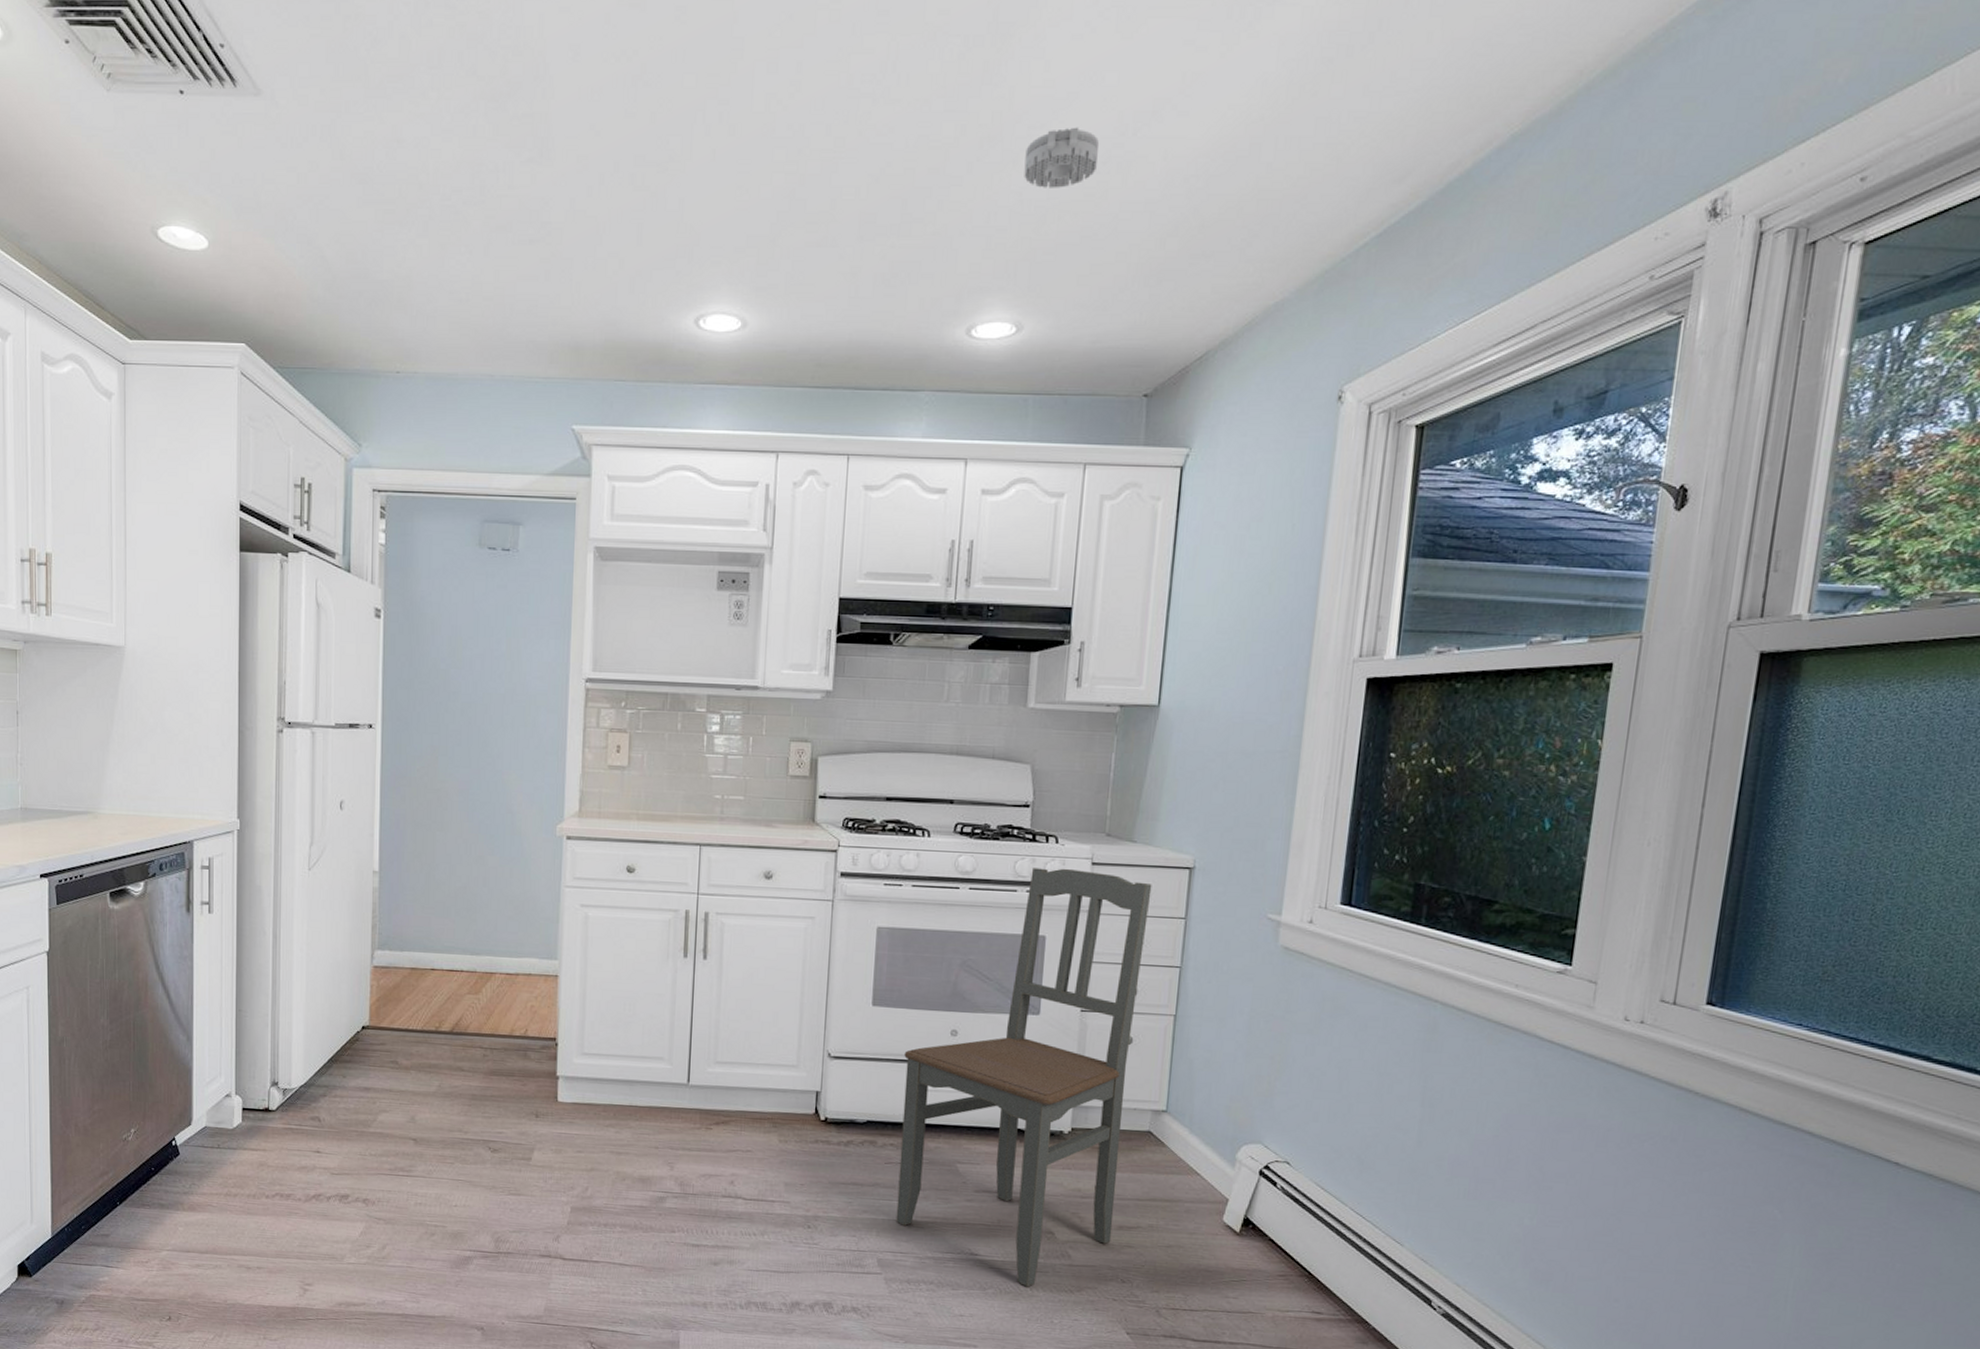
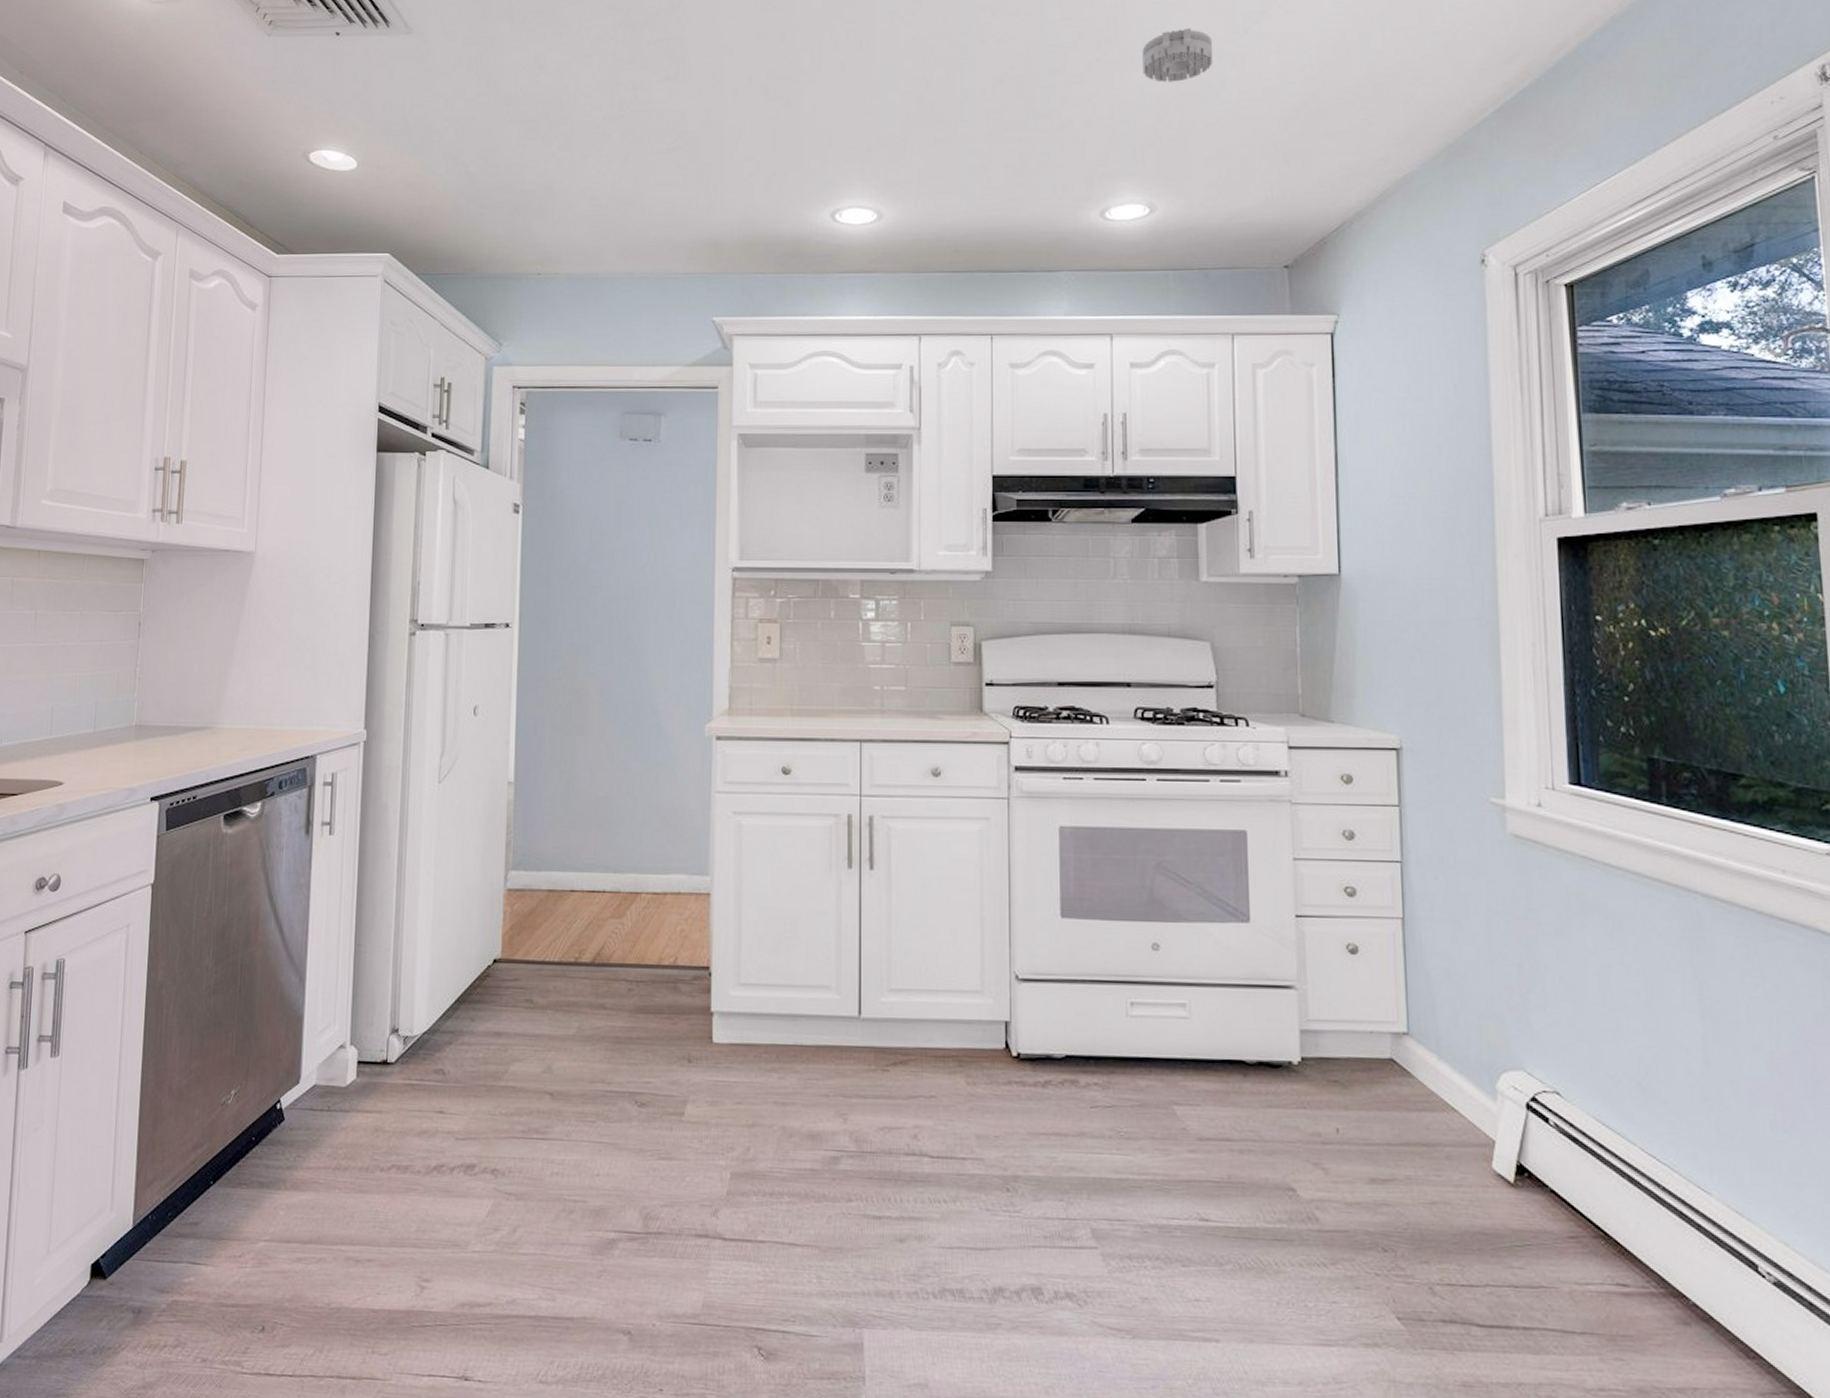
dining chair: present [896,868,1152,1287] -> none [1102,753,1364,1261]

